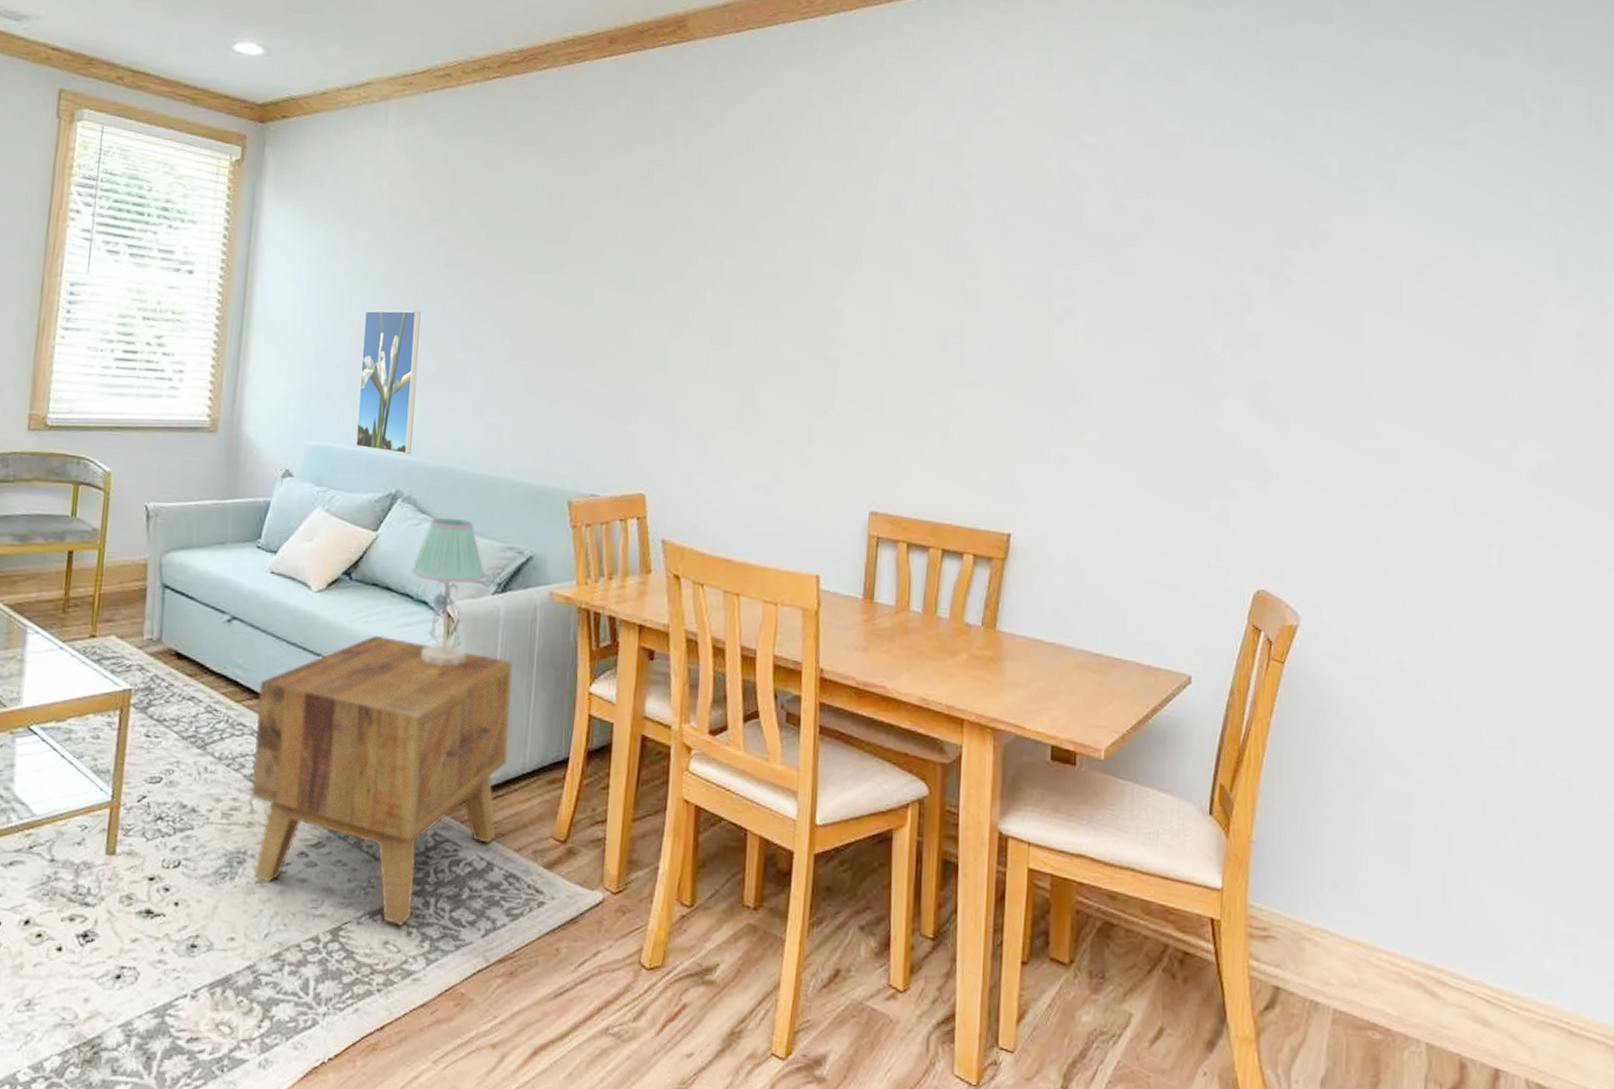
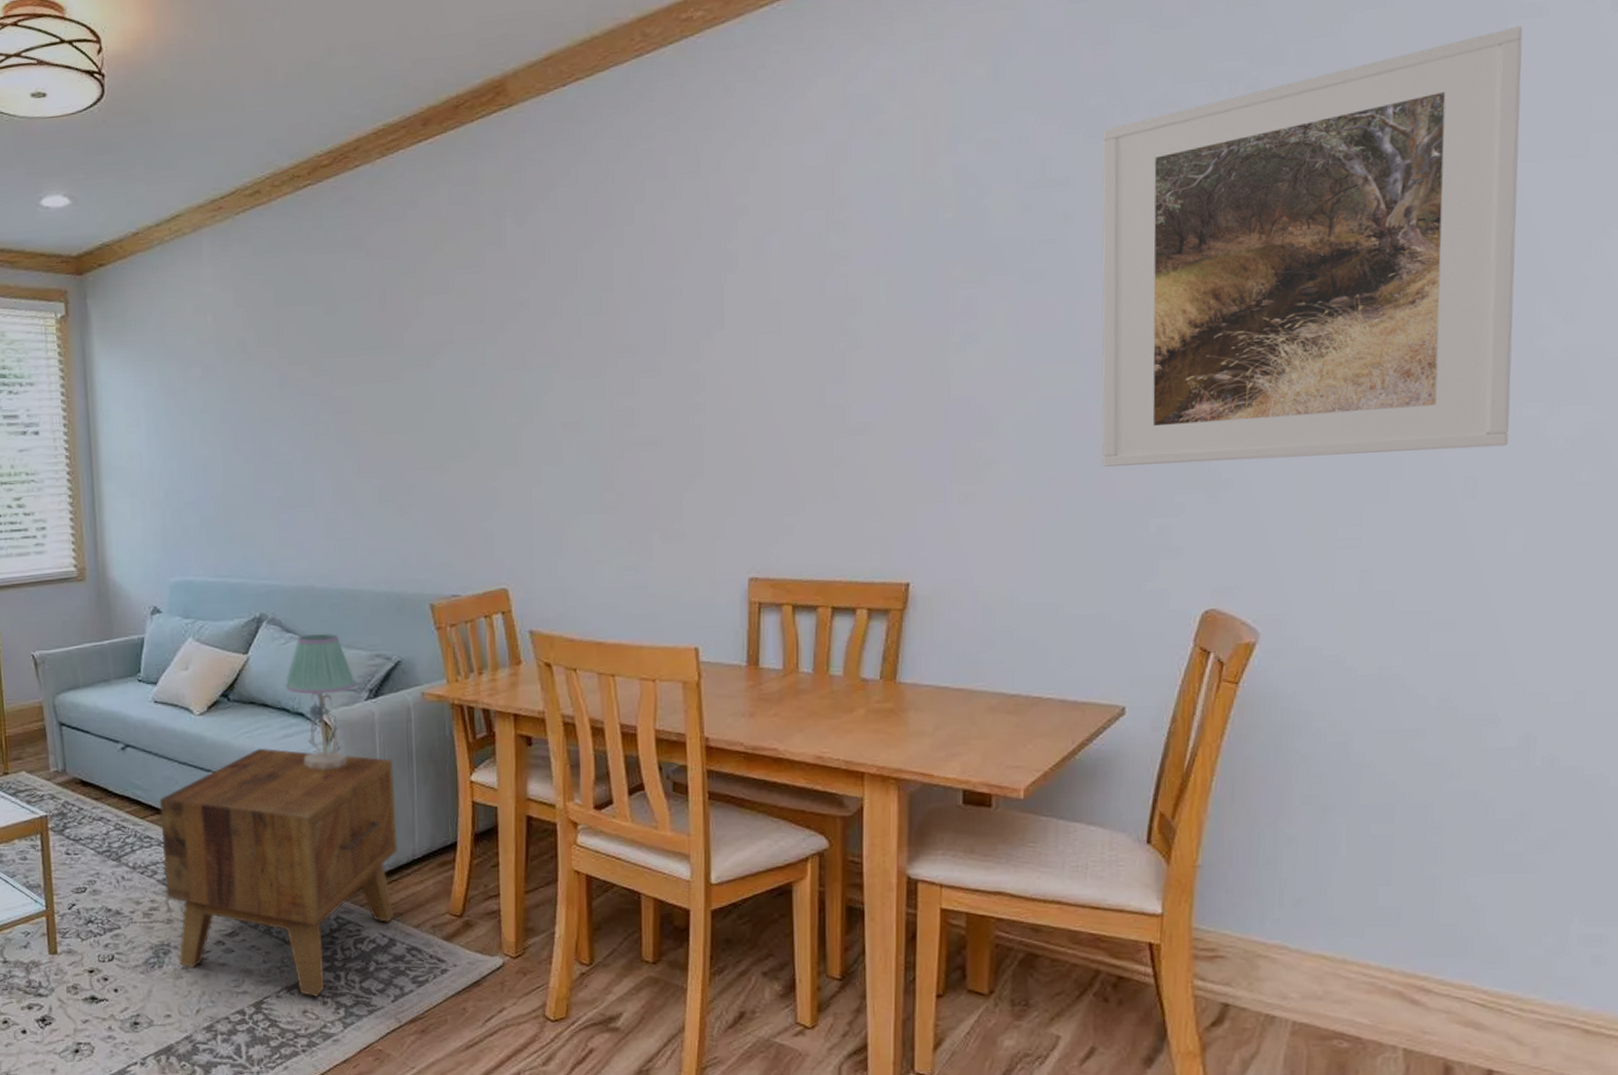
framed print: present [355,310,421,455] -> none [206,438,271,580]
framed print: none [1173,126,1486,472] -> present [1101,26,1523,467]

